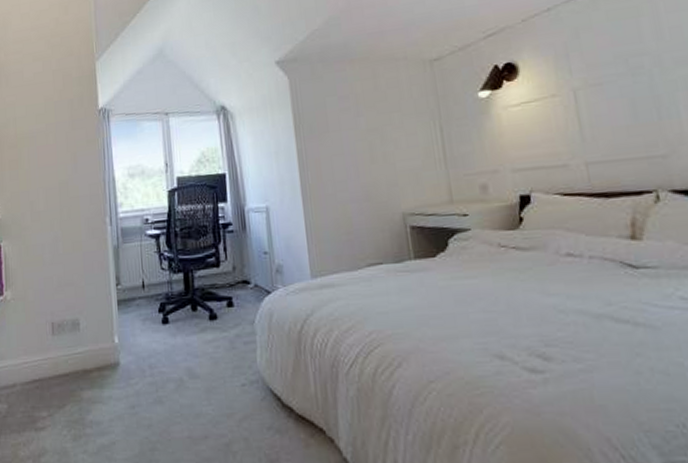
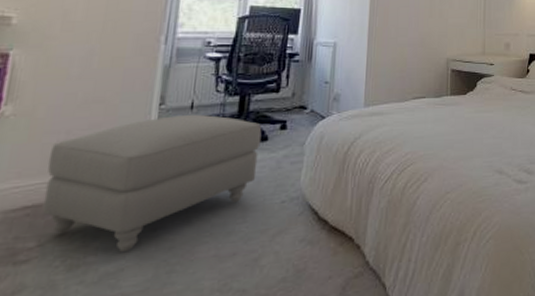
ottoman: none [42,293,213,427] -> present [42,114,262,253]

